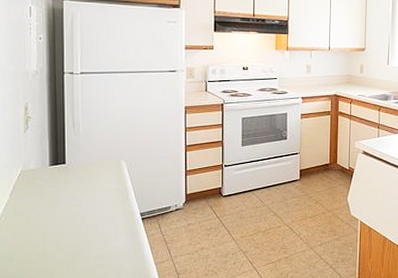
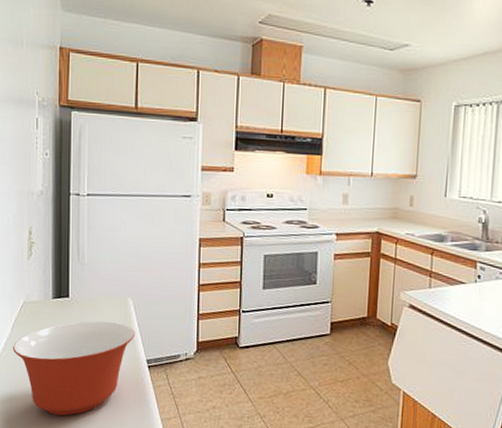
mixing bowl: none [12,182,129,269] -> present [13,320,135,416]

